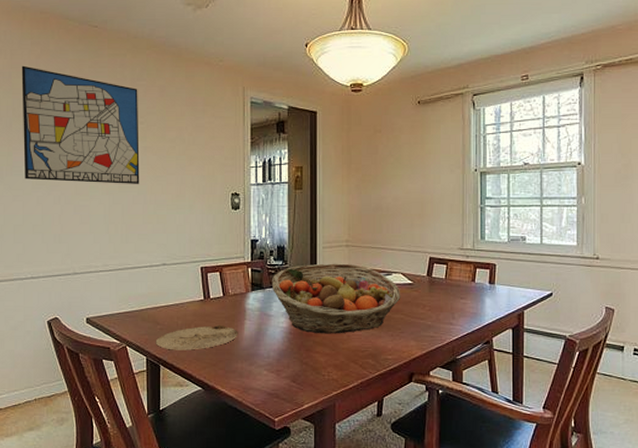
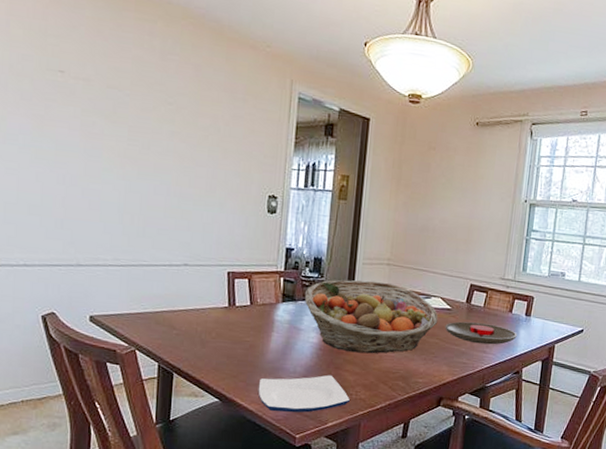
wall art: present [21,65,140,184] -> none [21,14,168,173]
plate: present [155,325,238,350] -> none [169,335,264,360]
plate: none [236,357,323,396] -> present [258,374,350,413]
plate: none [408,295,483,316] -> present [445,321,517,345]

